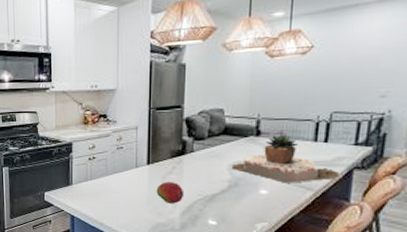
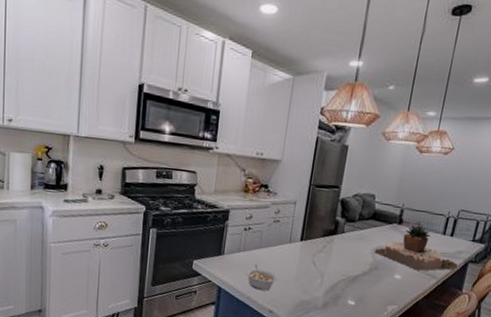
legume: none [96,192,128,216] -> present [245,264,278,291]
fruit: present [156,182,185,204] -> none [305,260,331,282]

